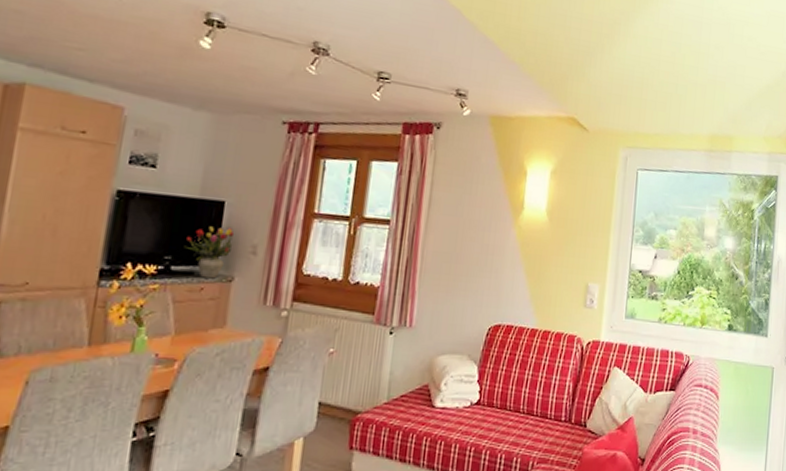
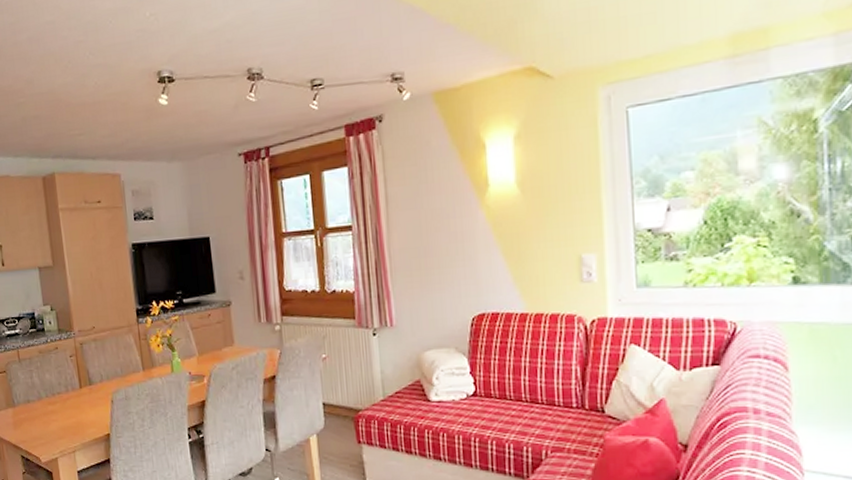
flower arrangement: present [184,226,235,279] -> none [188,258,223,306]

